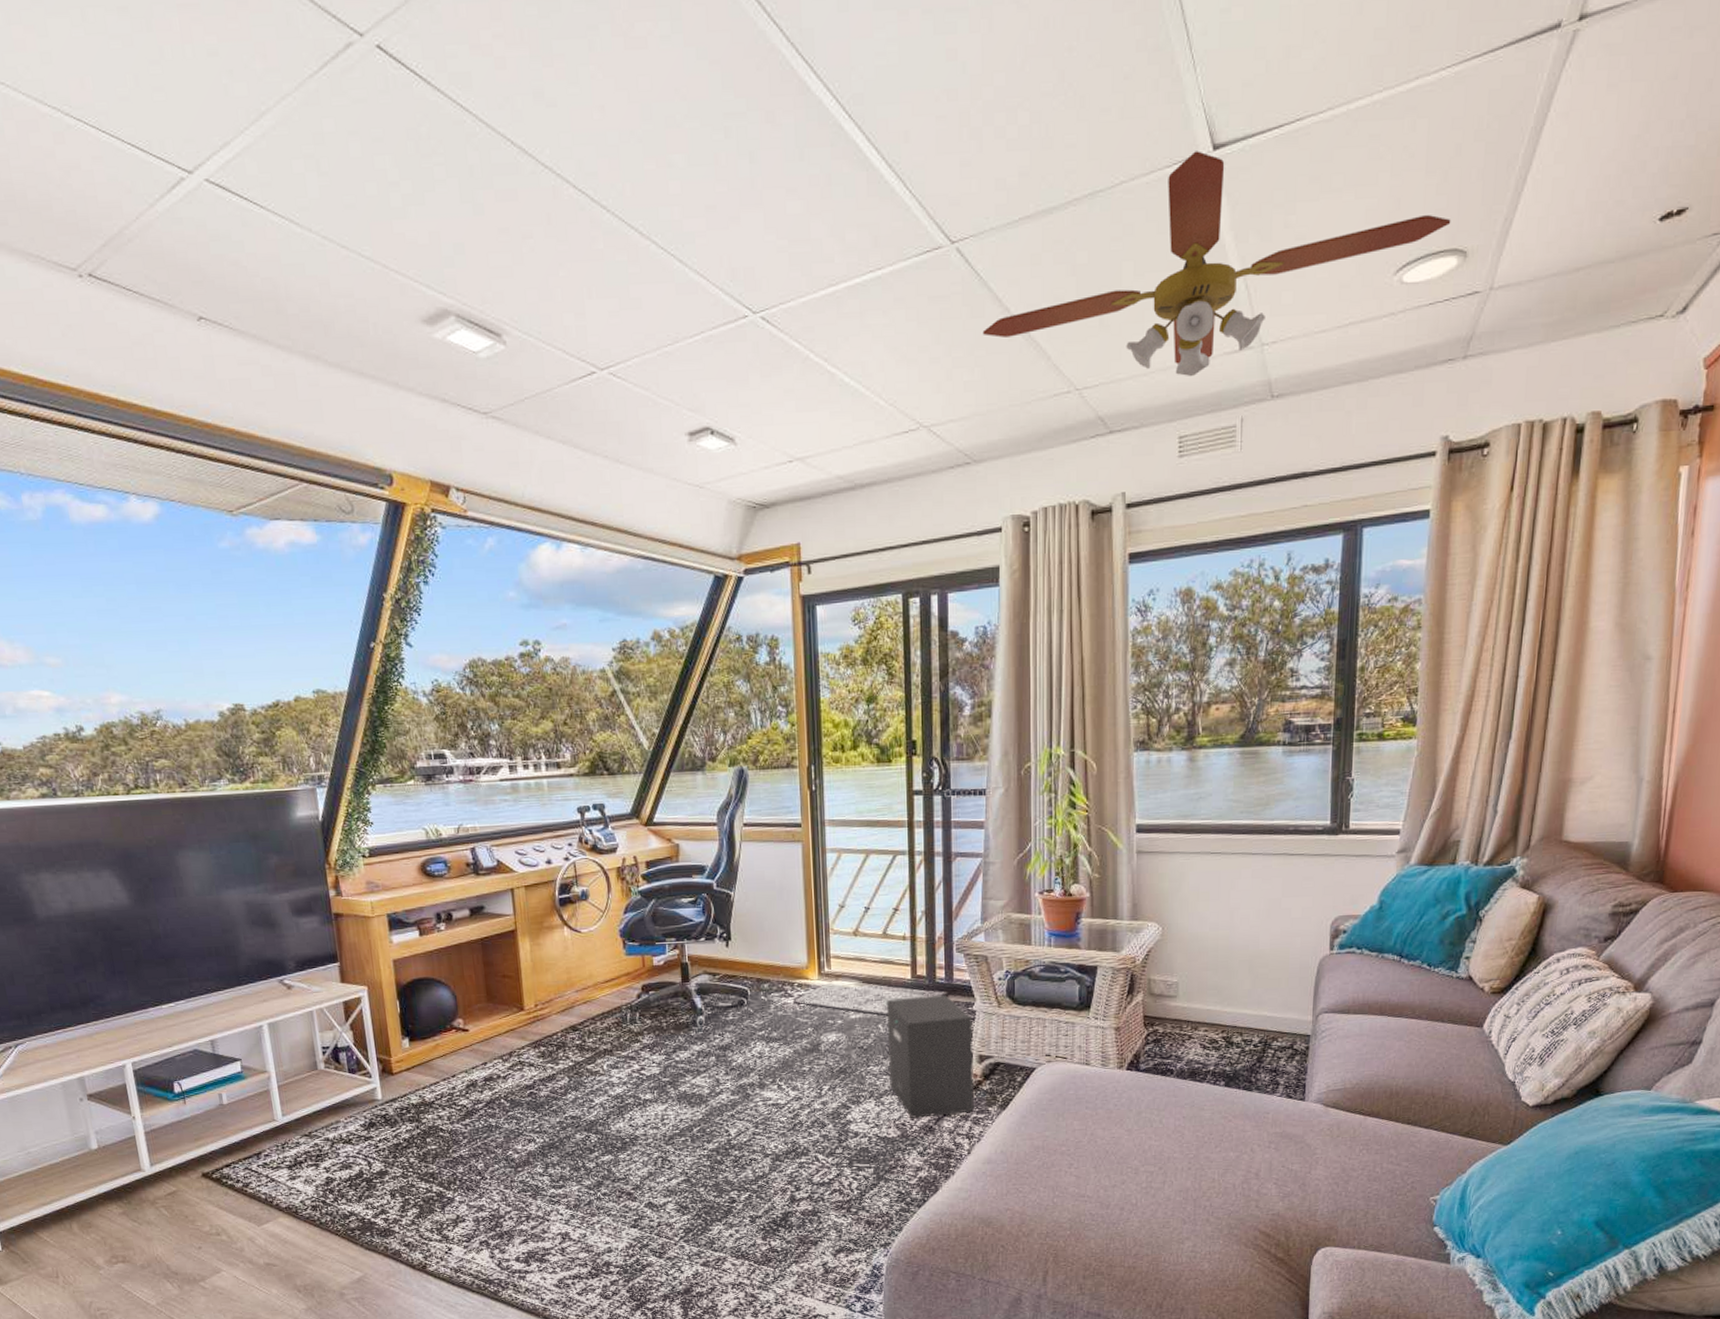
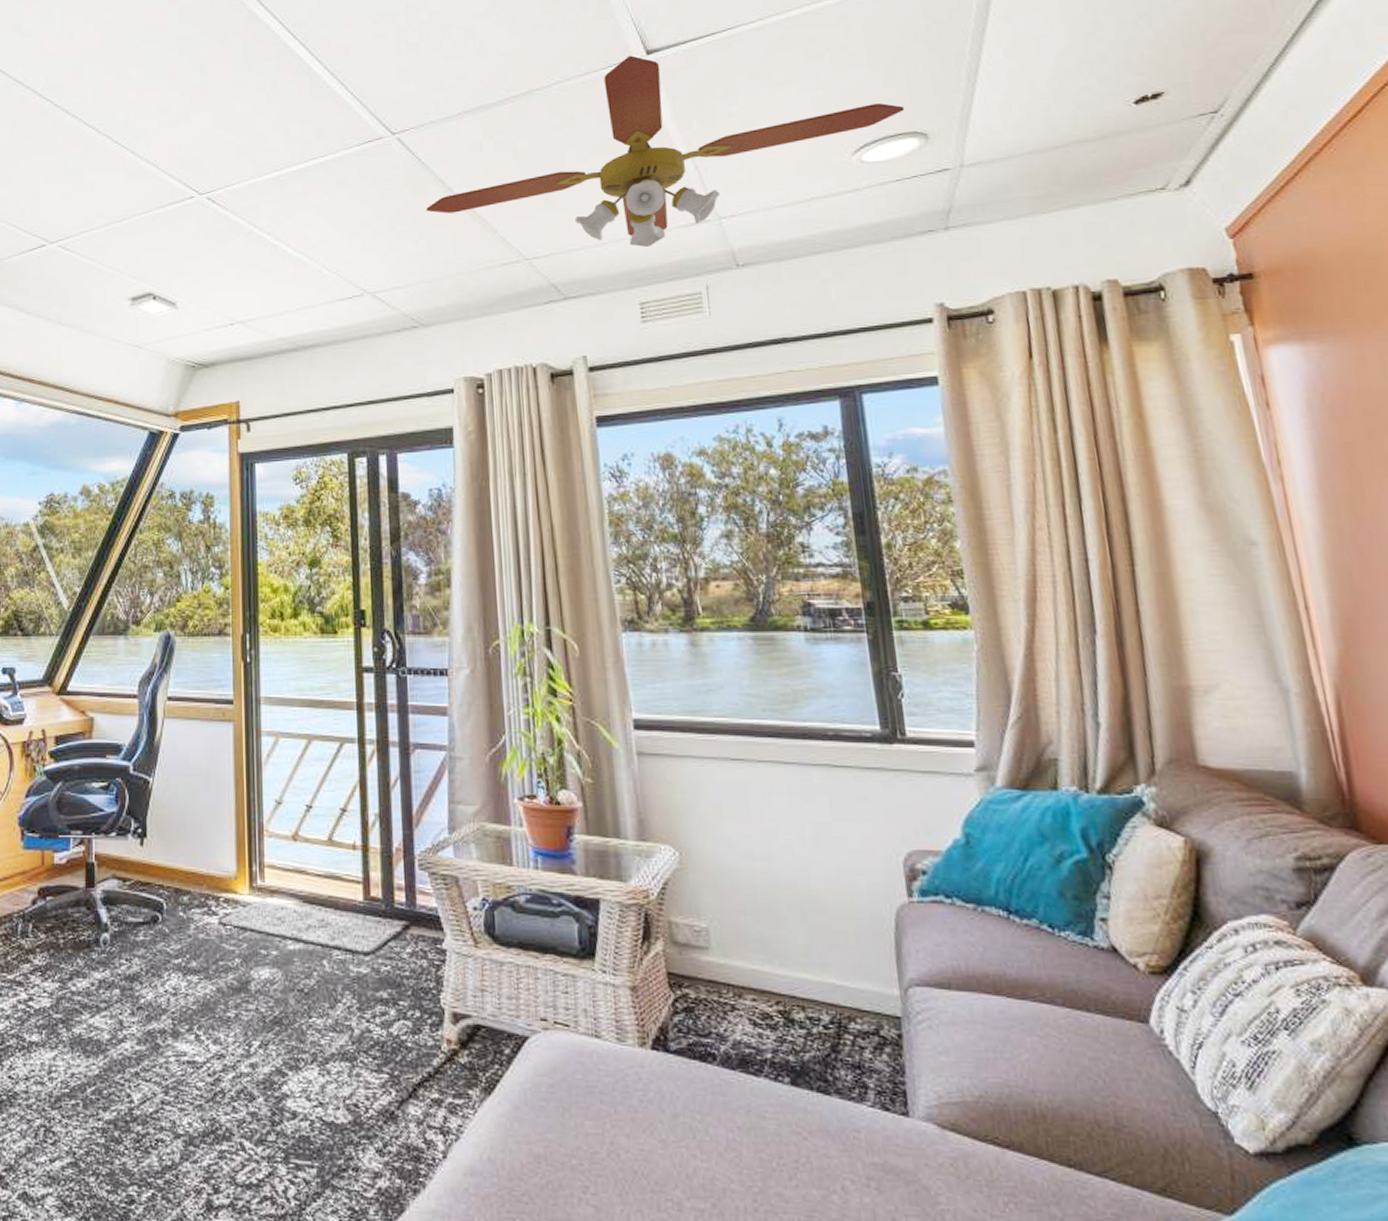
speaker: present [886,994,975,1118] -> none [332,924,450,1098]

